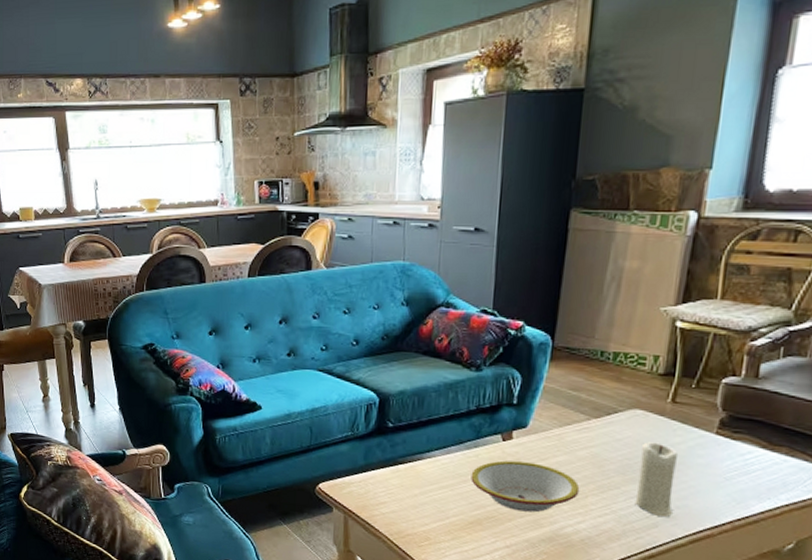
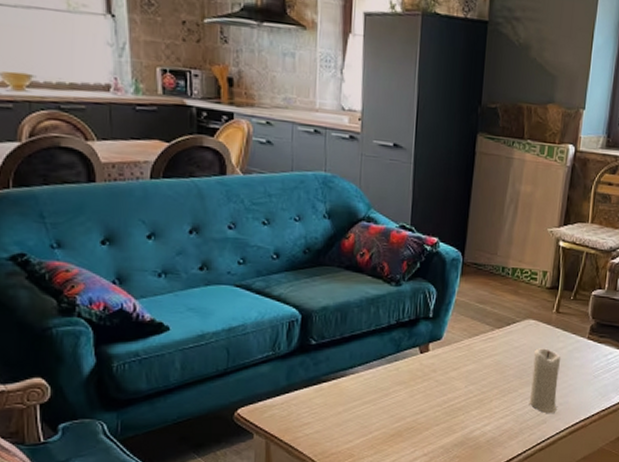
bowl: present [471,460,580,513] -> none [392,372,486,420]

